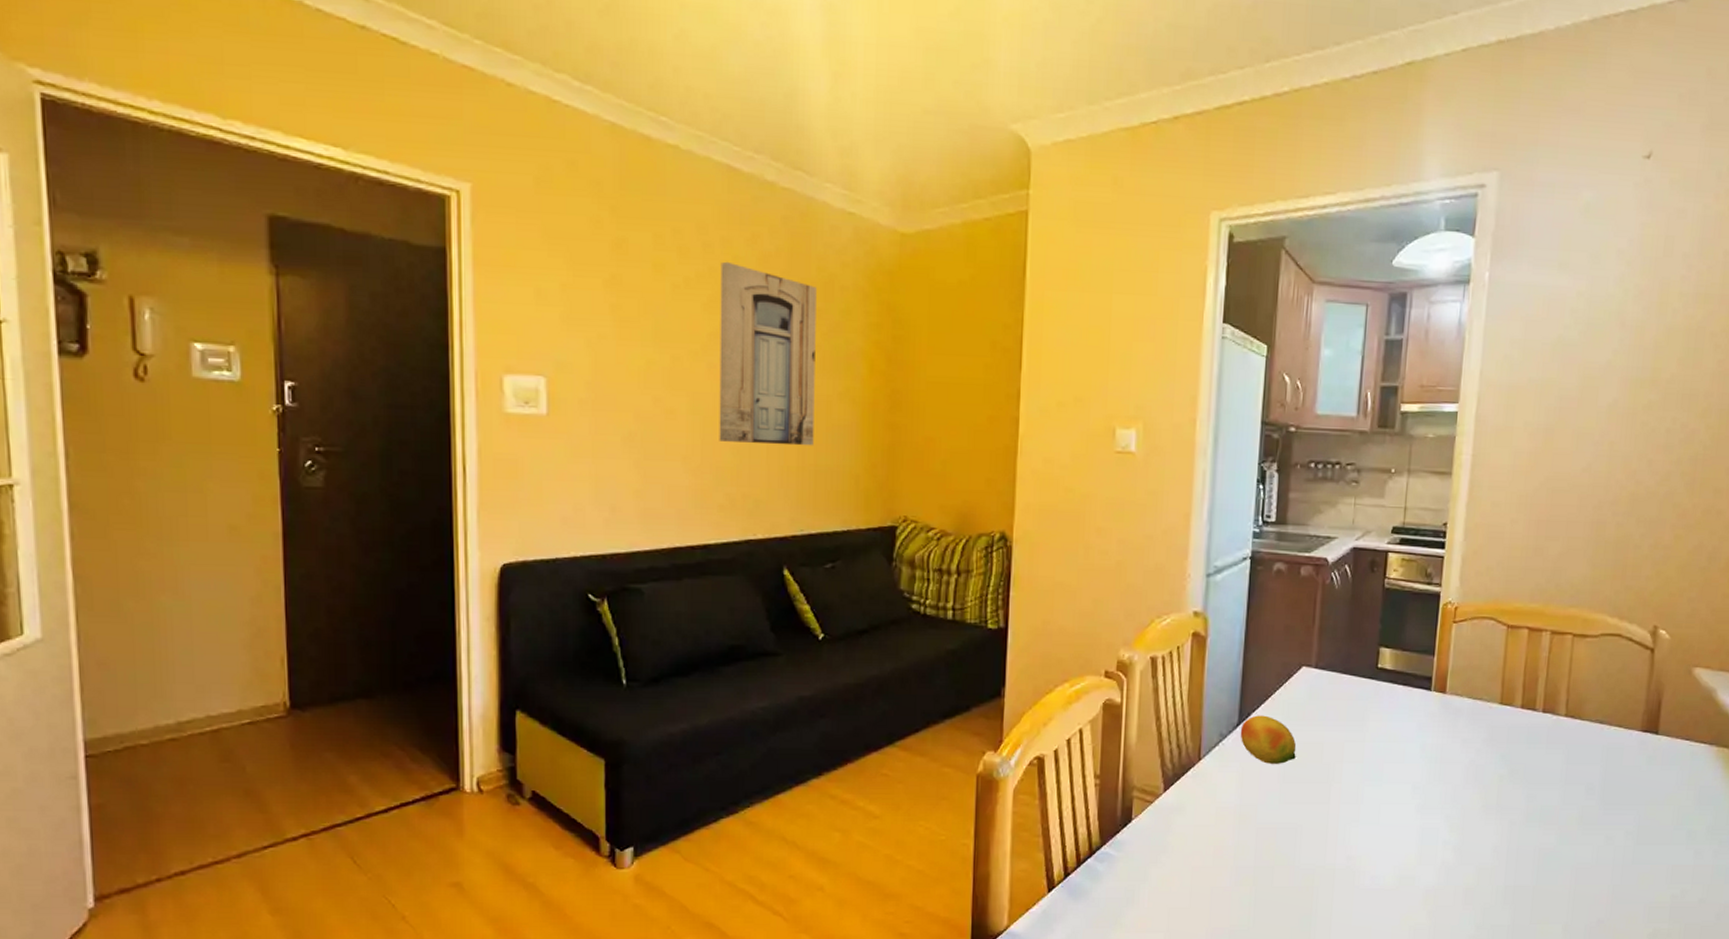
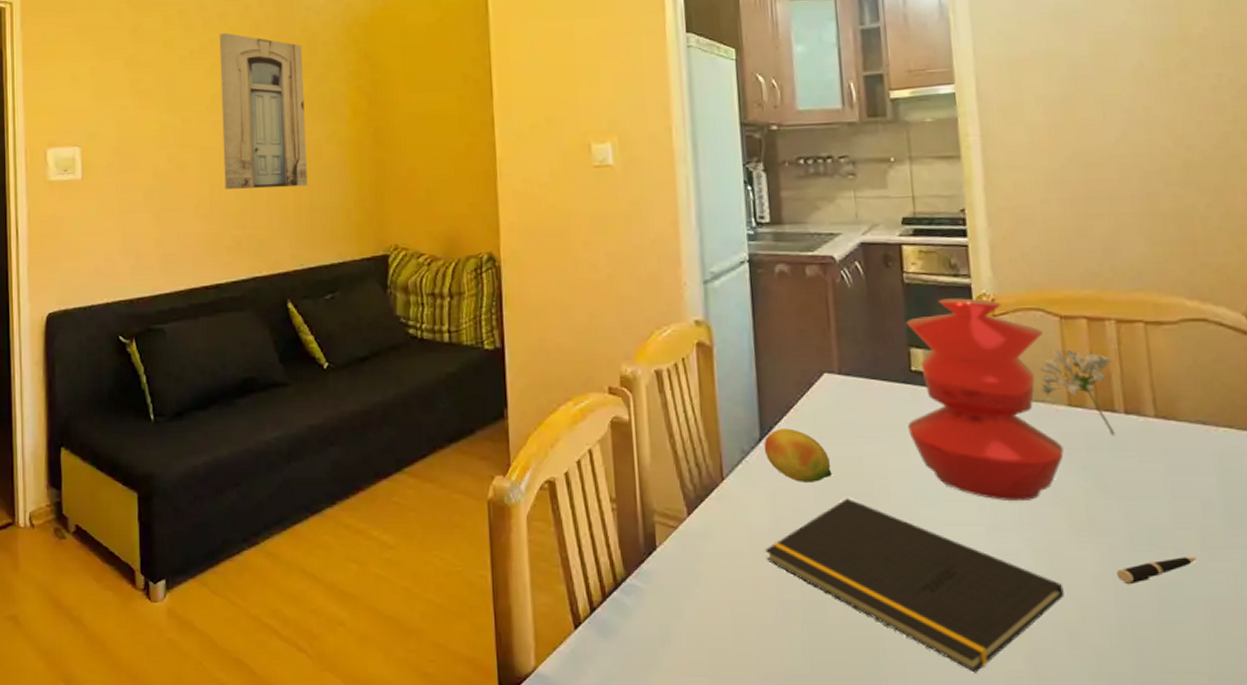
notepad: none [1228,778,1468,926] -> present [764,498,1065,673]
vase: none [1366,604,1492,784] -> present [906,298,1064,502]
flower: none [1481,655,1541,731] -> present [1039,349,1115,437]
pen: none [1511,831,1573,854] -> present [1116,557,1197,585]

